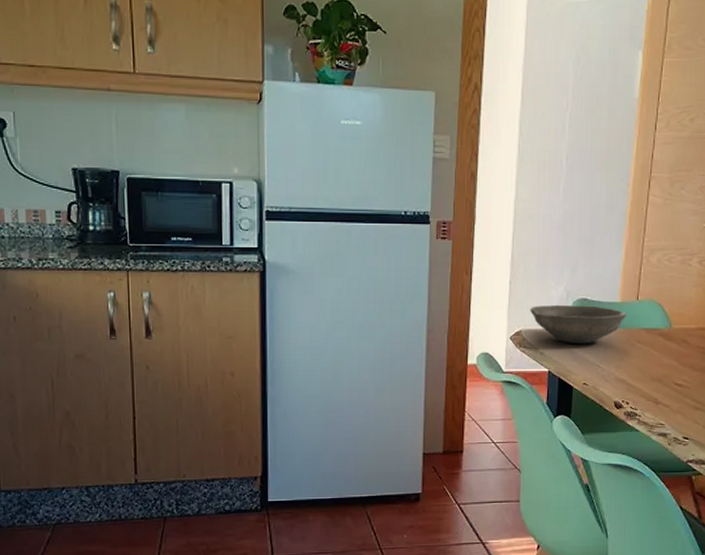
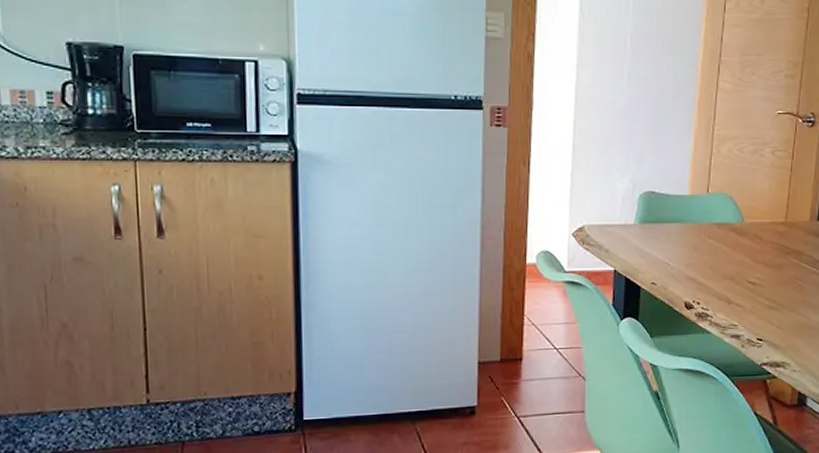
bowl: present [530,305,627,344] -> none [594,199,697,241]

